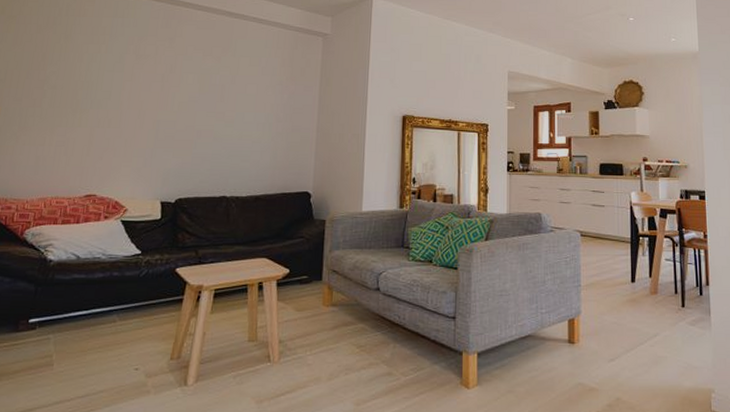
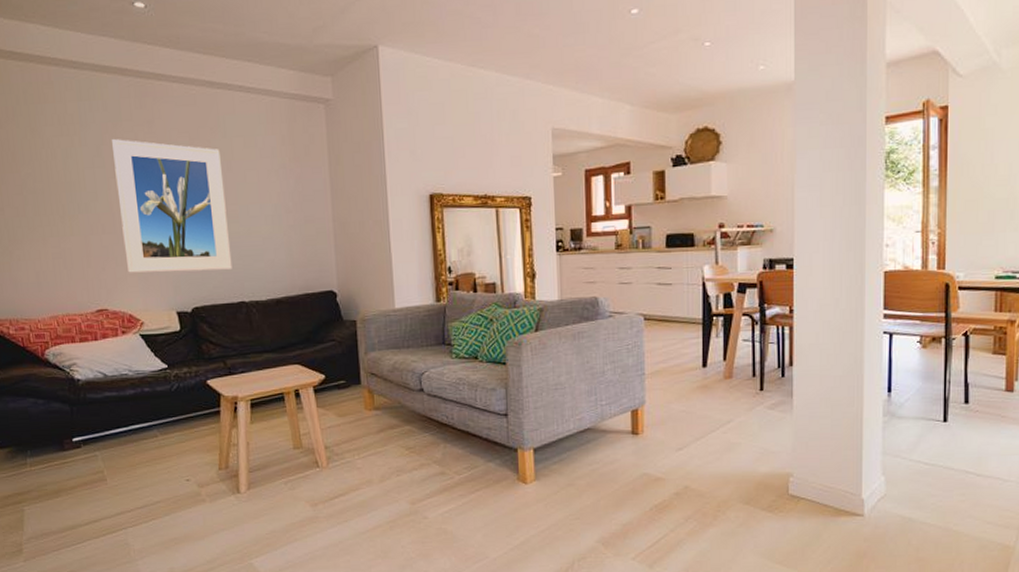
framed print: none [123,50,228,167] -> present [112,139,233,273]

